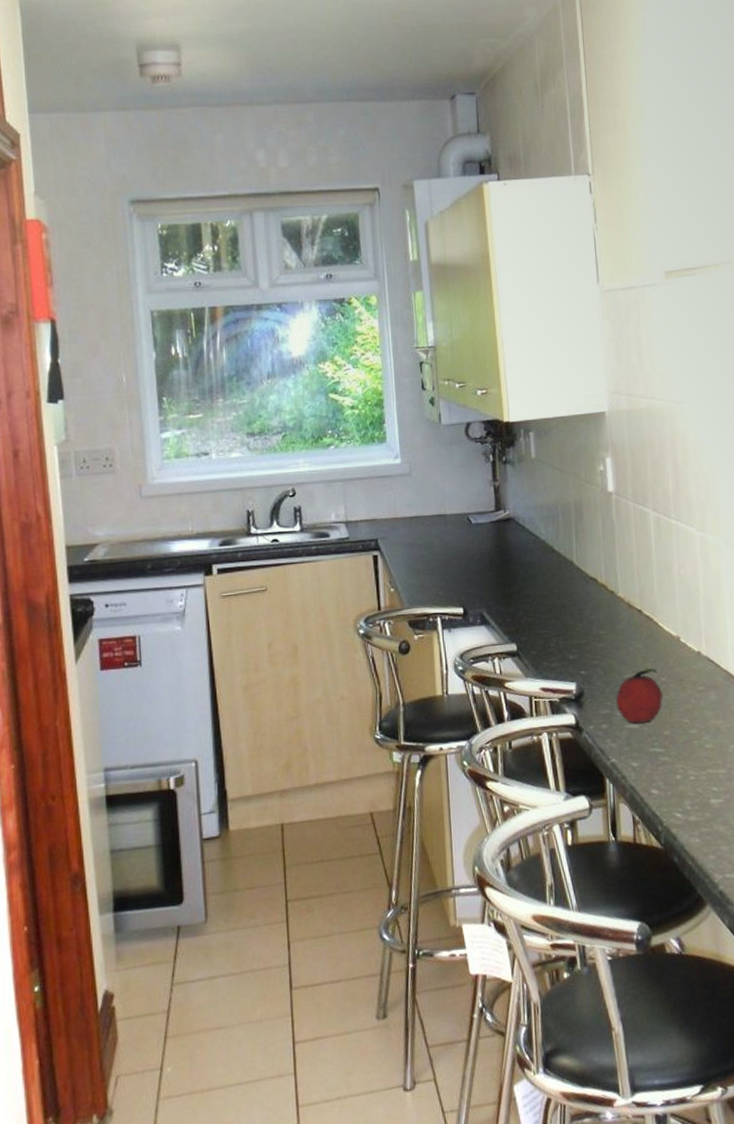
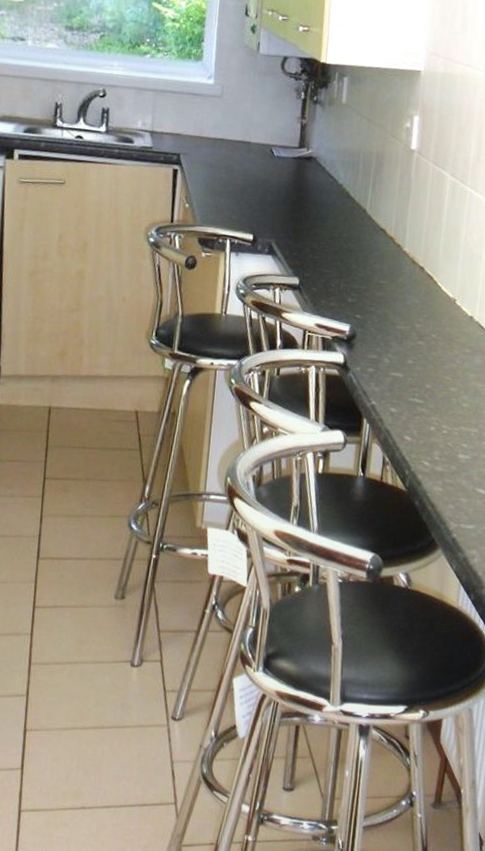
fruit: present [616,668,663,724] -> none [385,323,431,374]

